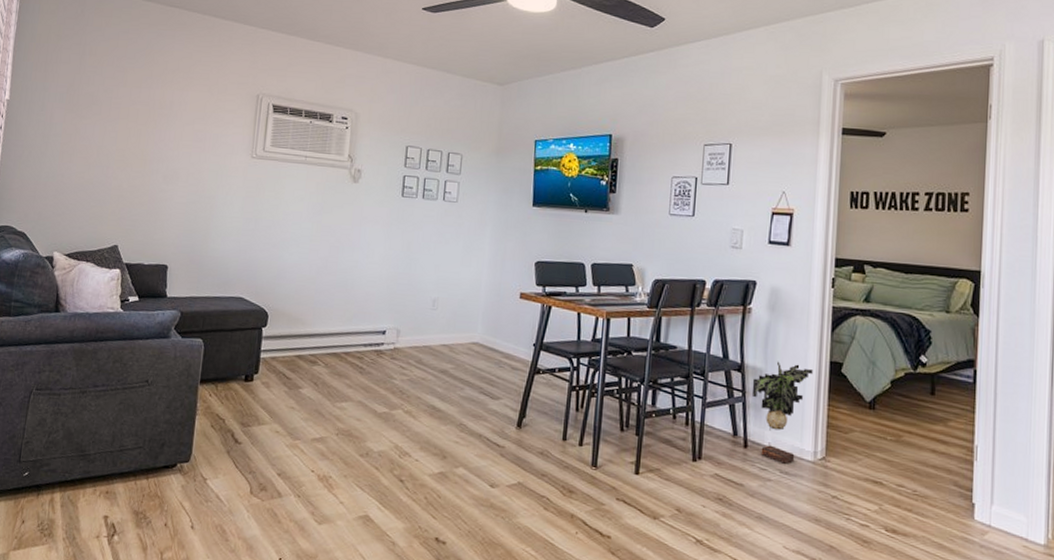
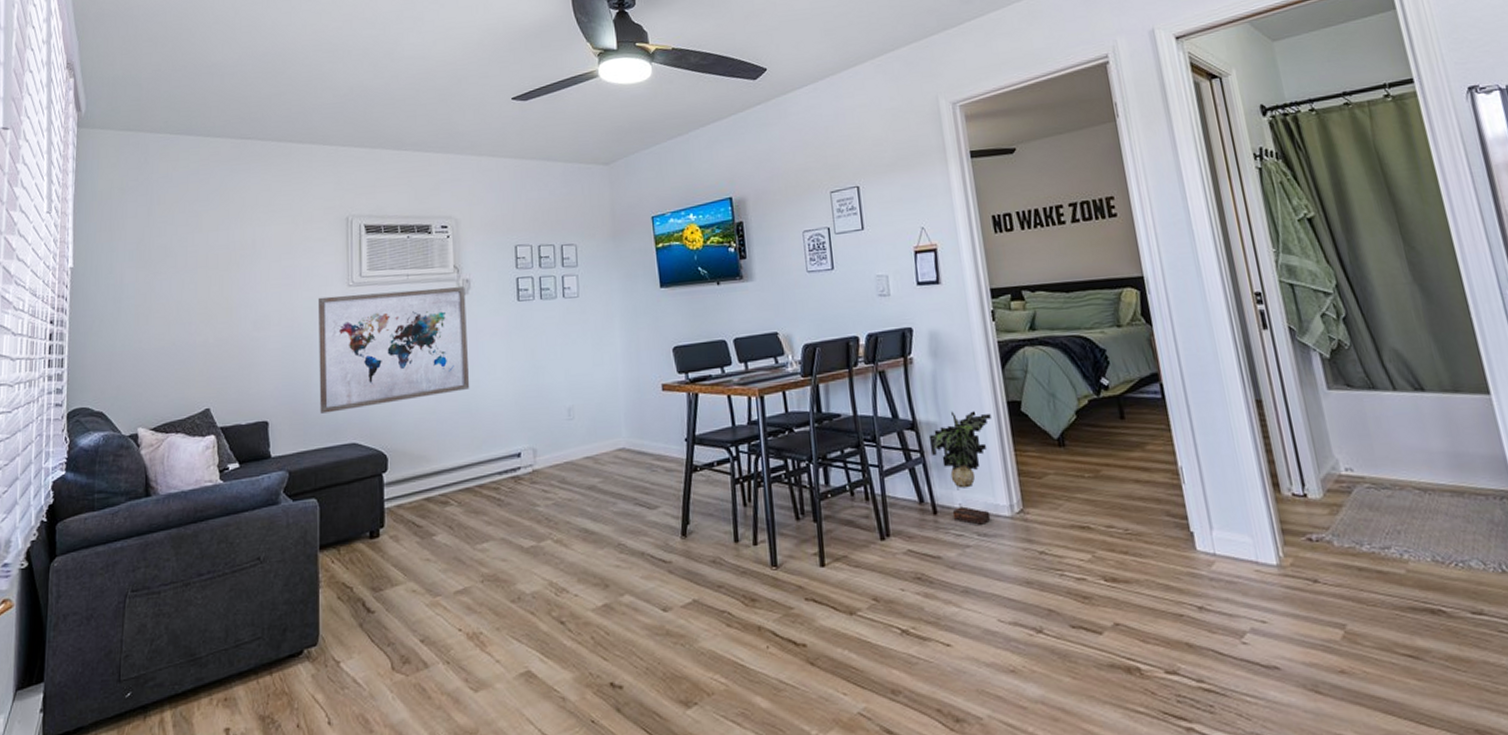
wall art: none [213,163,356,268] -> present [317,287,470,414]

